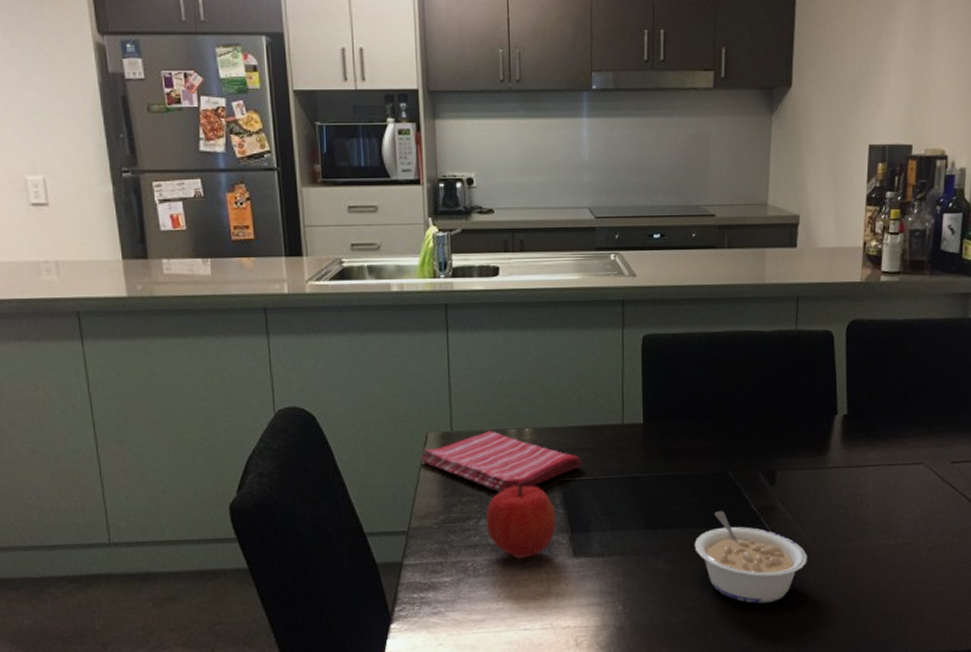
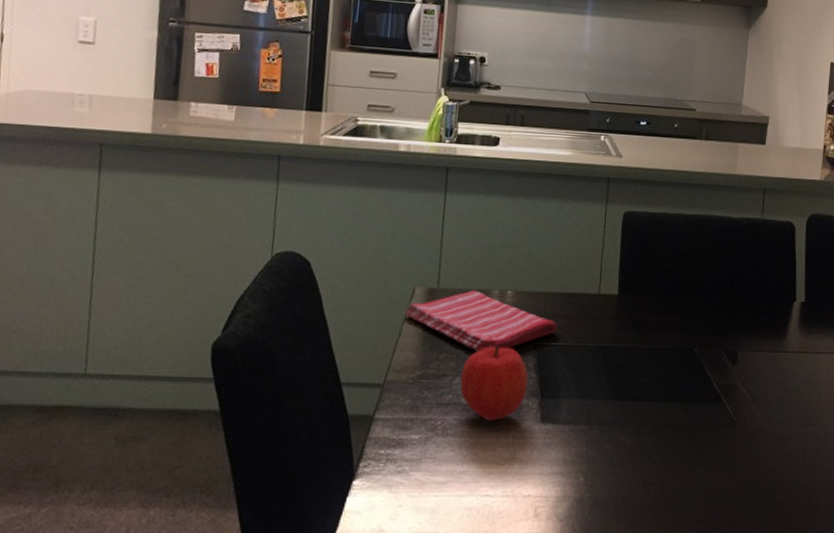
legume: present [694,511,807,604] -> none [657,387,763,484]

